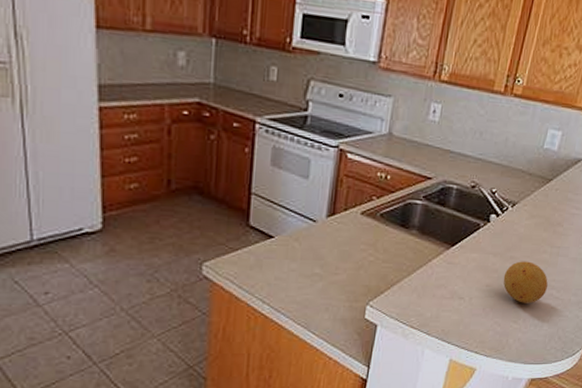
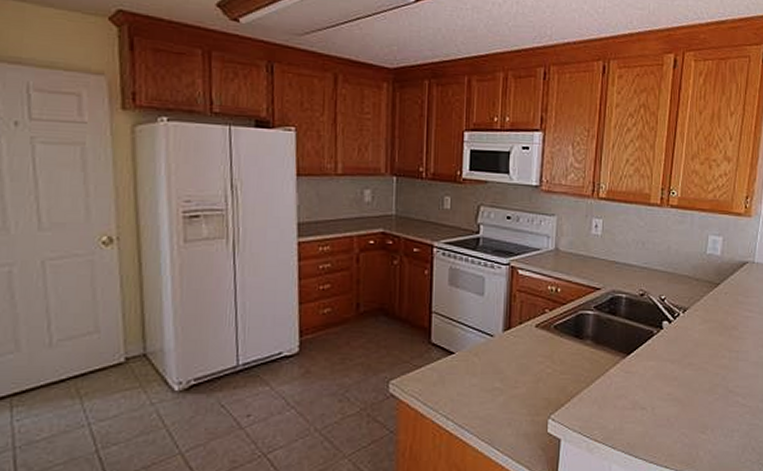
fruit: present [503,261,548,303] -> none [684,367,731,412]

